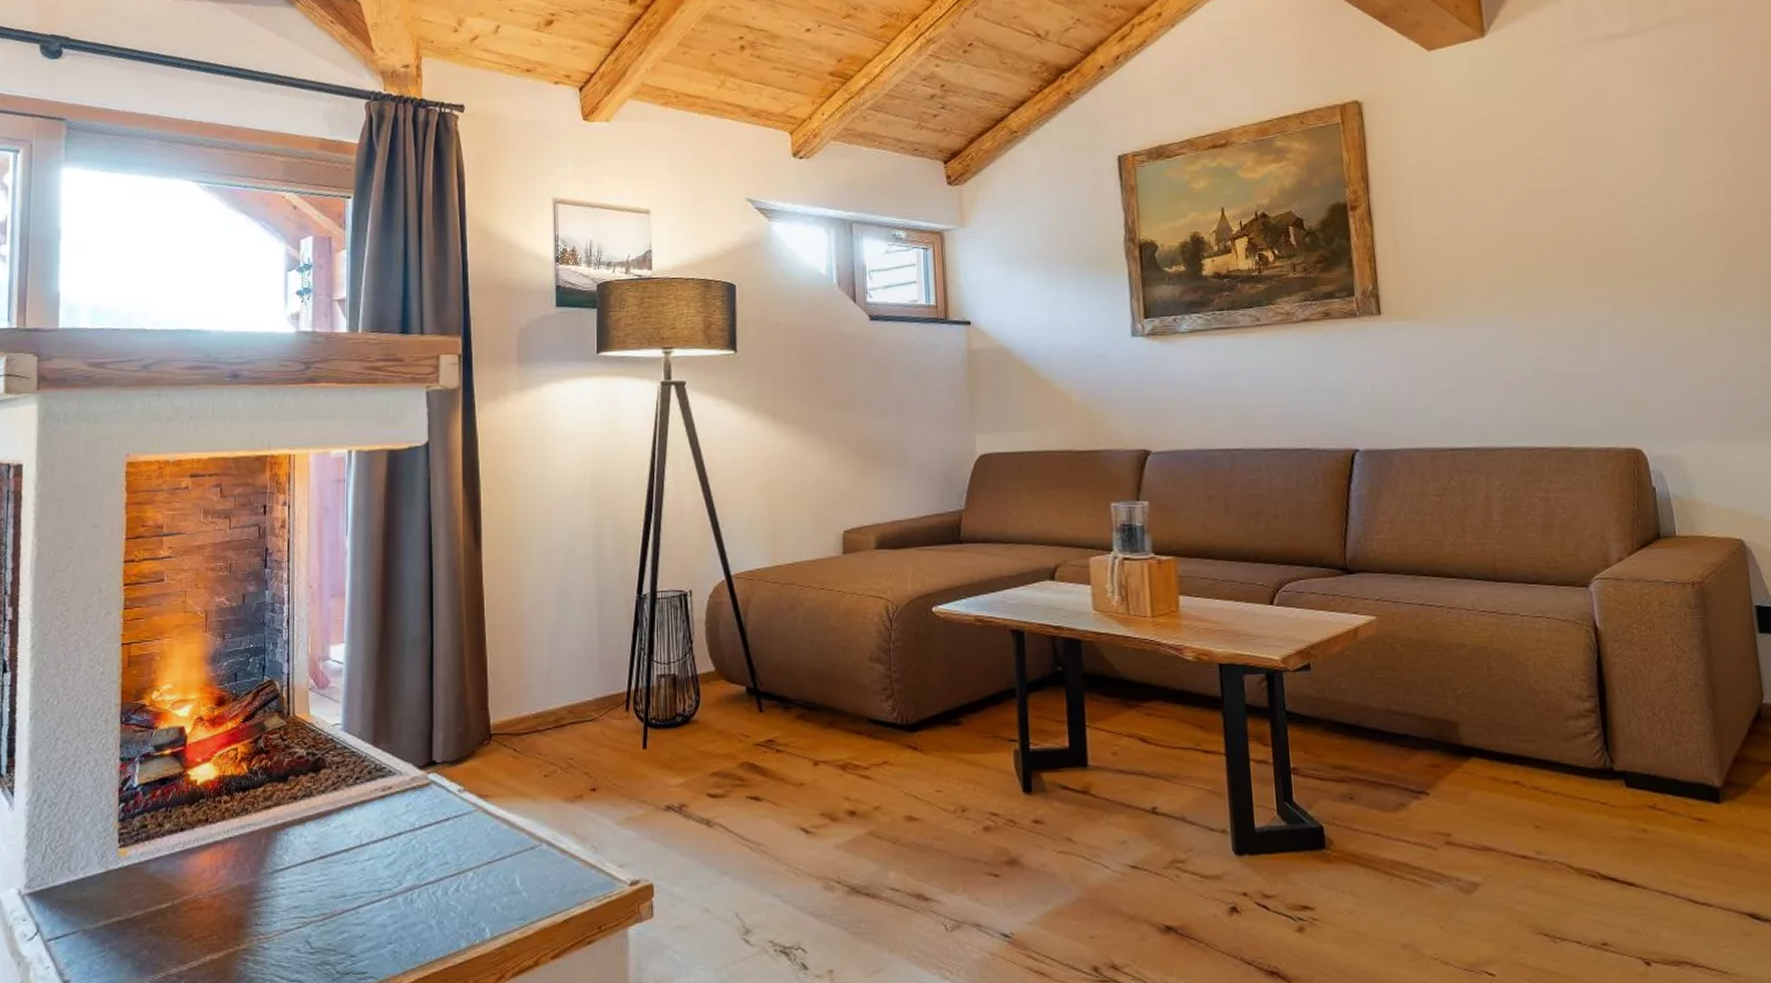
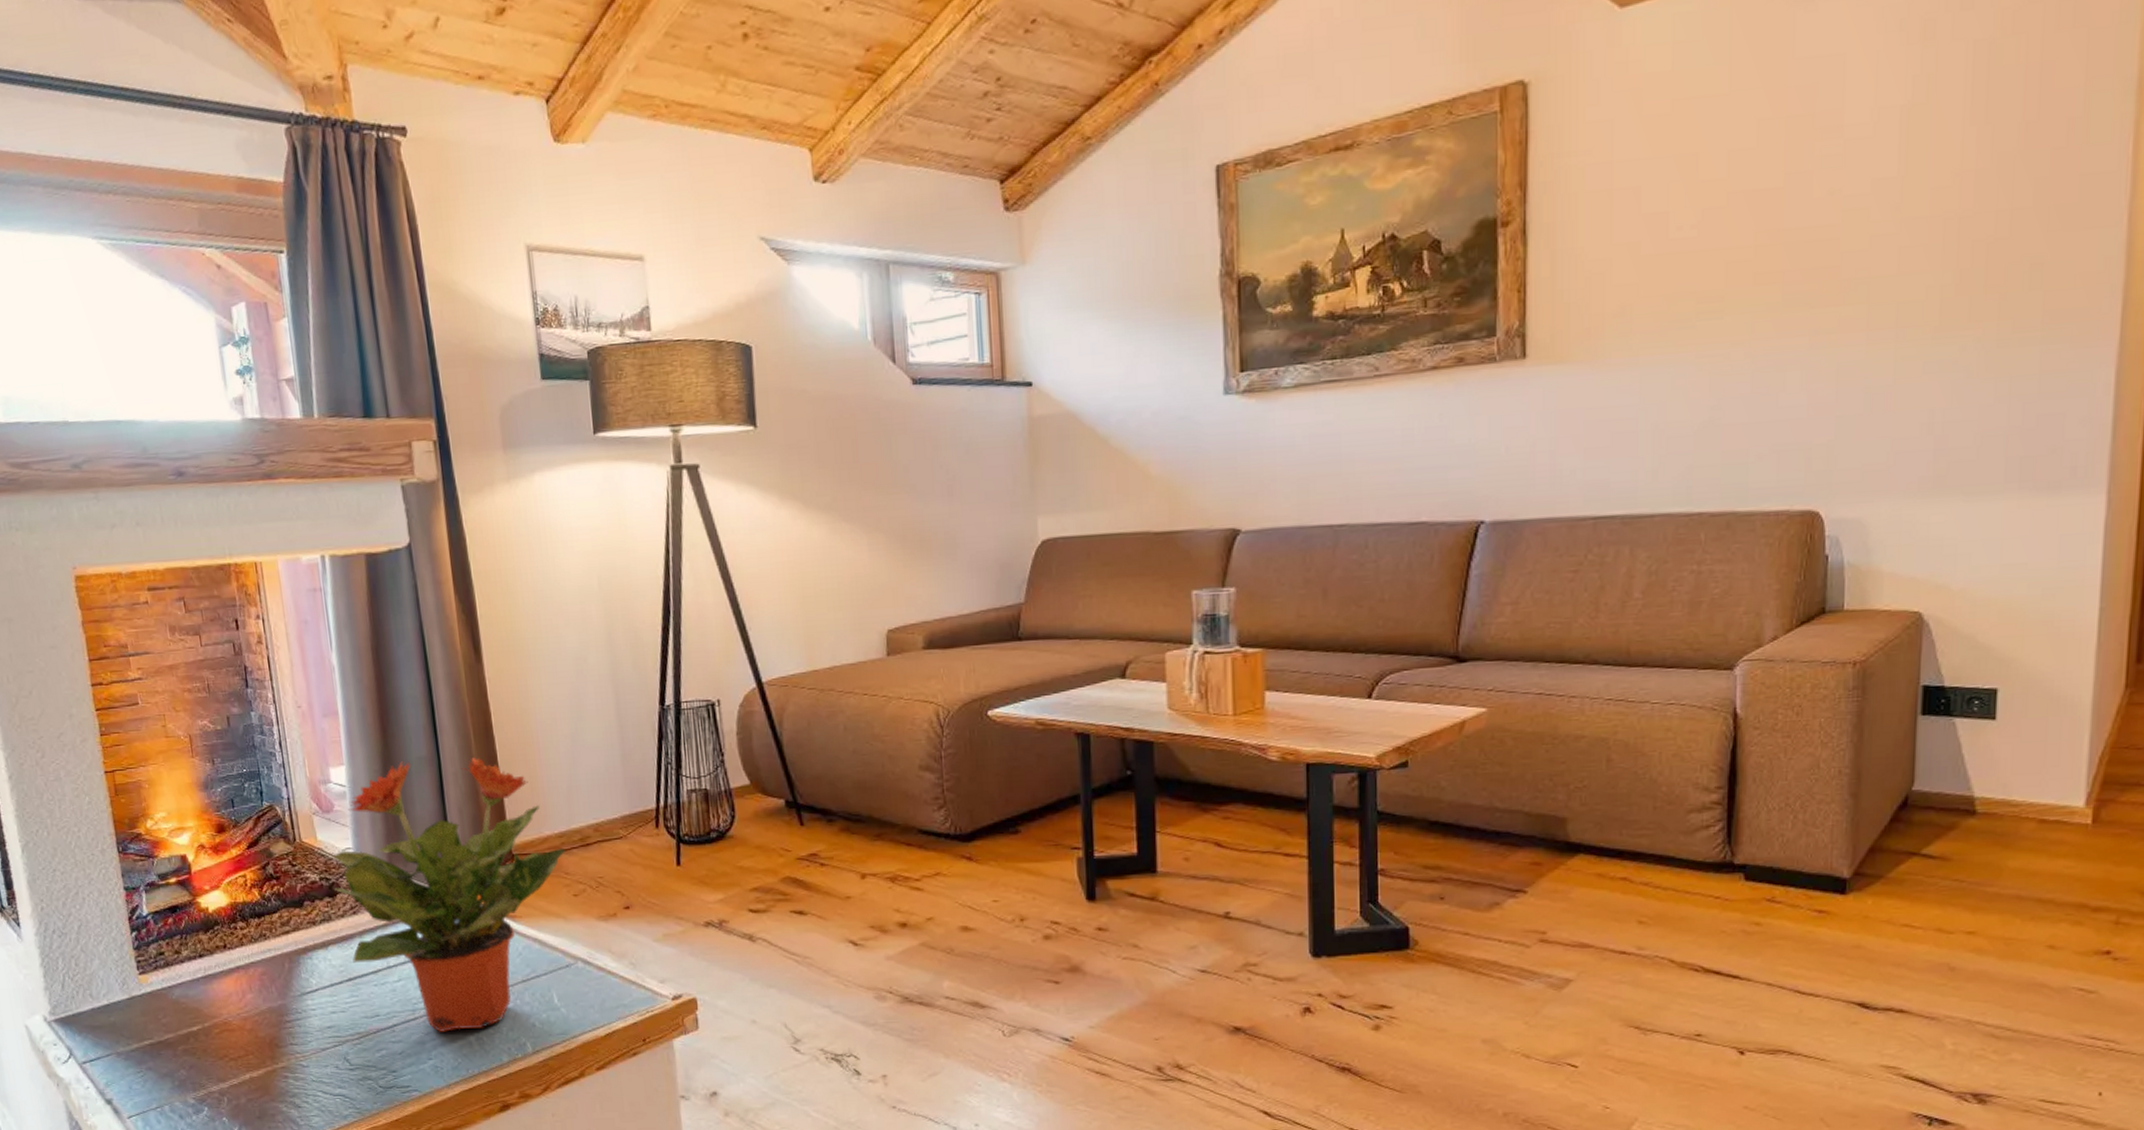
potted plant: none [319,639,541,915] -> present [331,757,566,1032]

